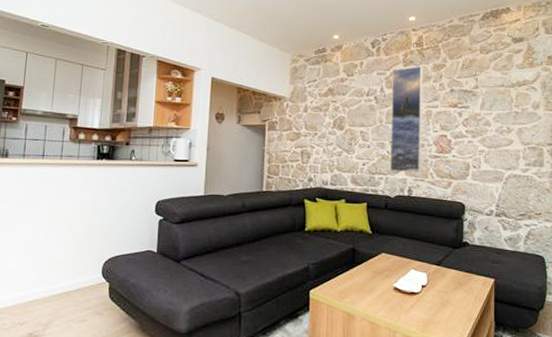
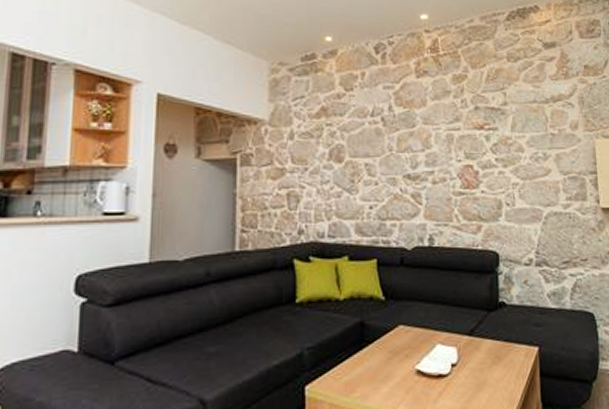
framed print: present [389,65,423,173] -> none [402,77,444,216]

